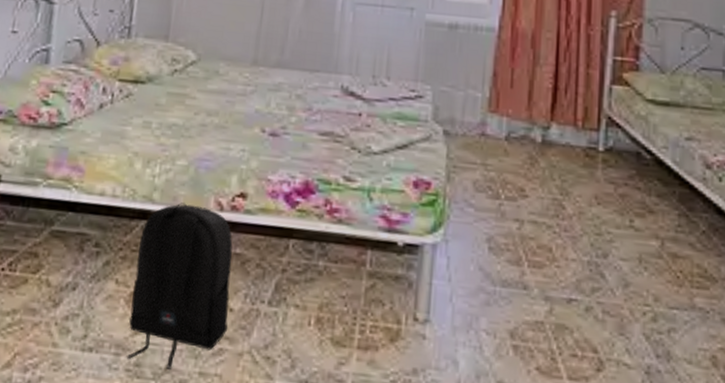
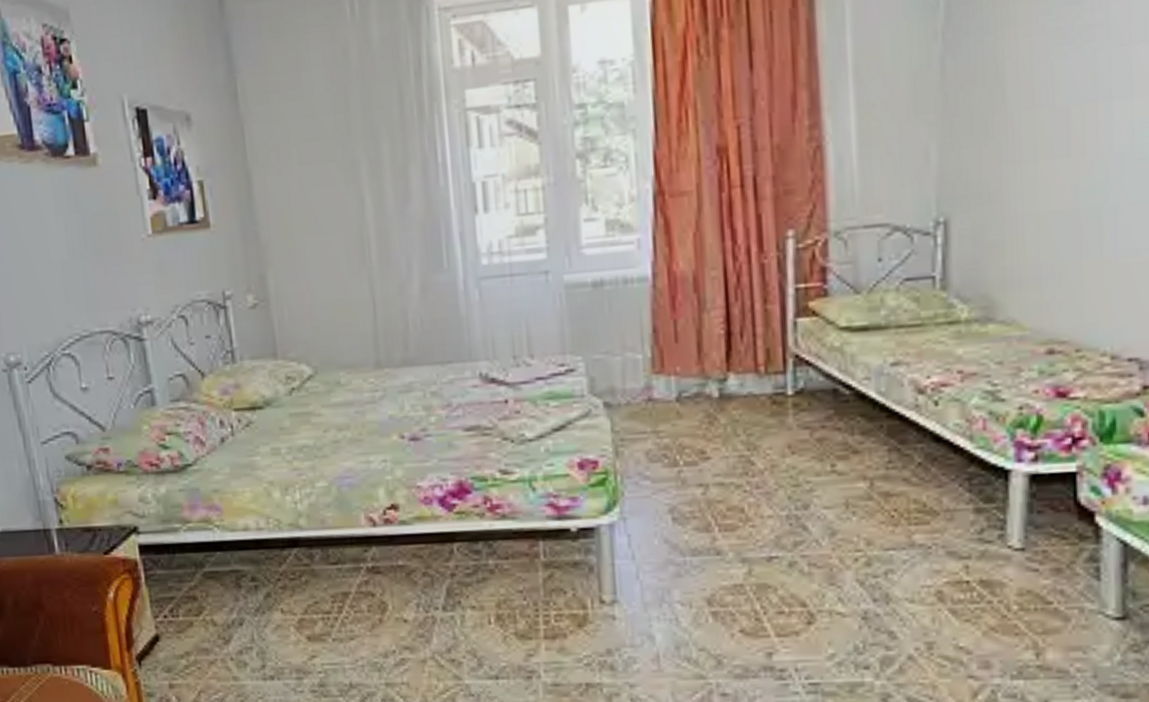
backpack: present [126,202,233,370] -> none [296,524,405,685]

